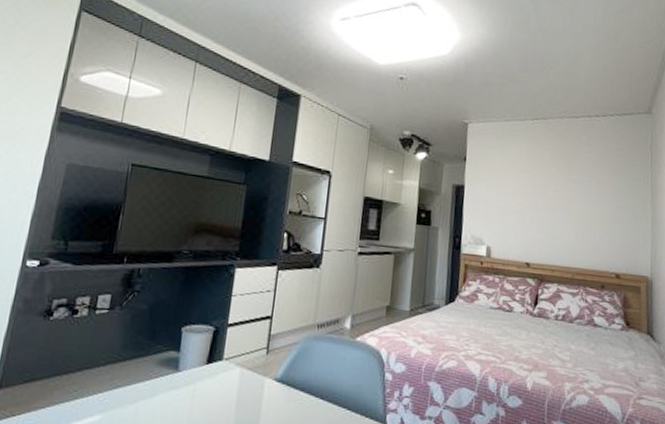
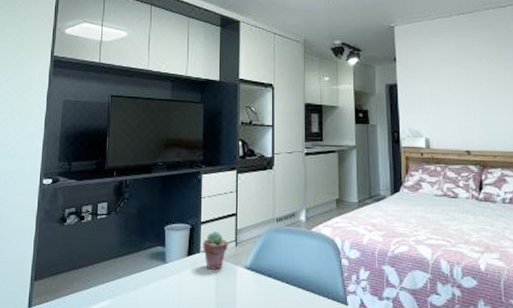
potted succulent: none [227,335,258,381] -> present [203,231,228,270]

